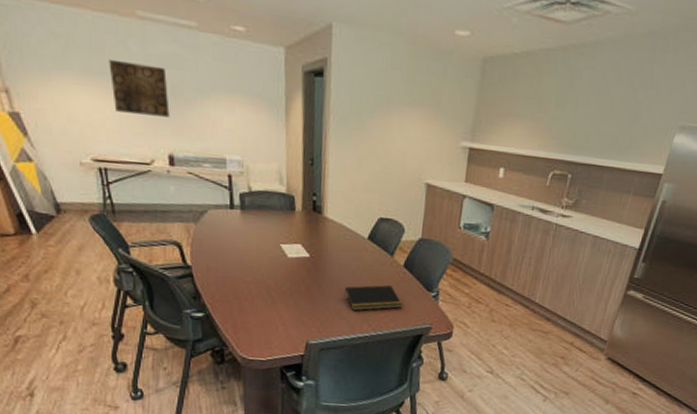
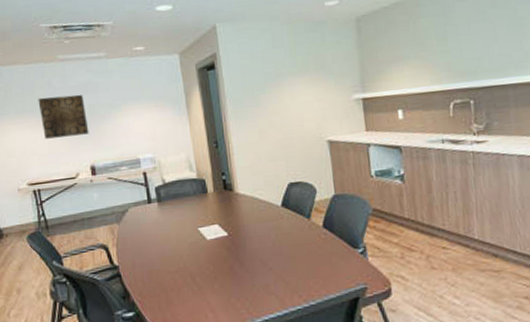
notepad: present [344,285,402,311] -> none [267,250,330,284]

